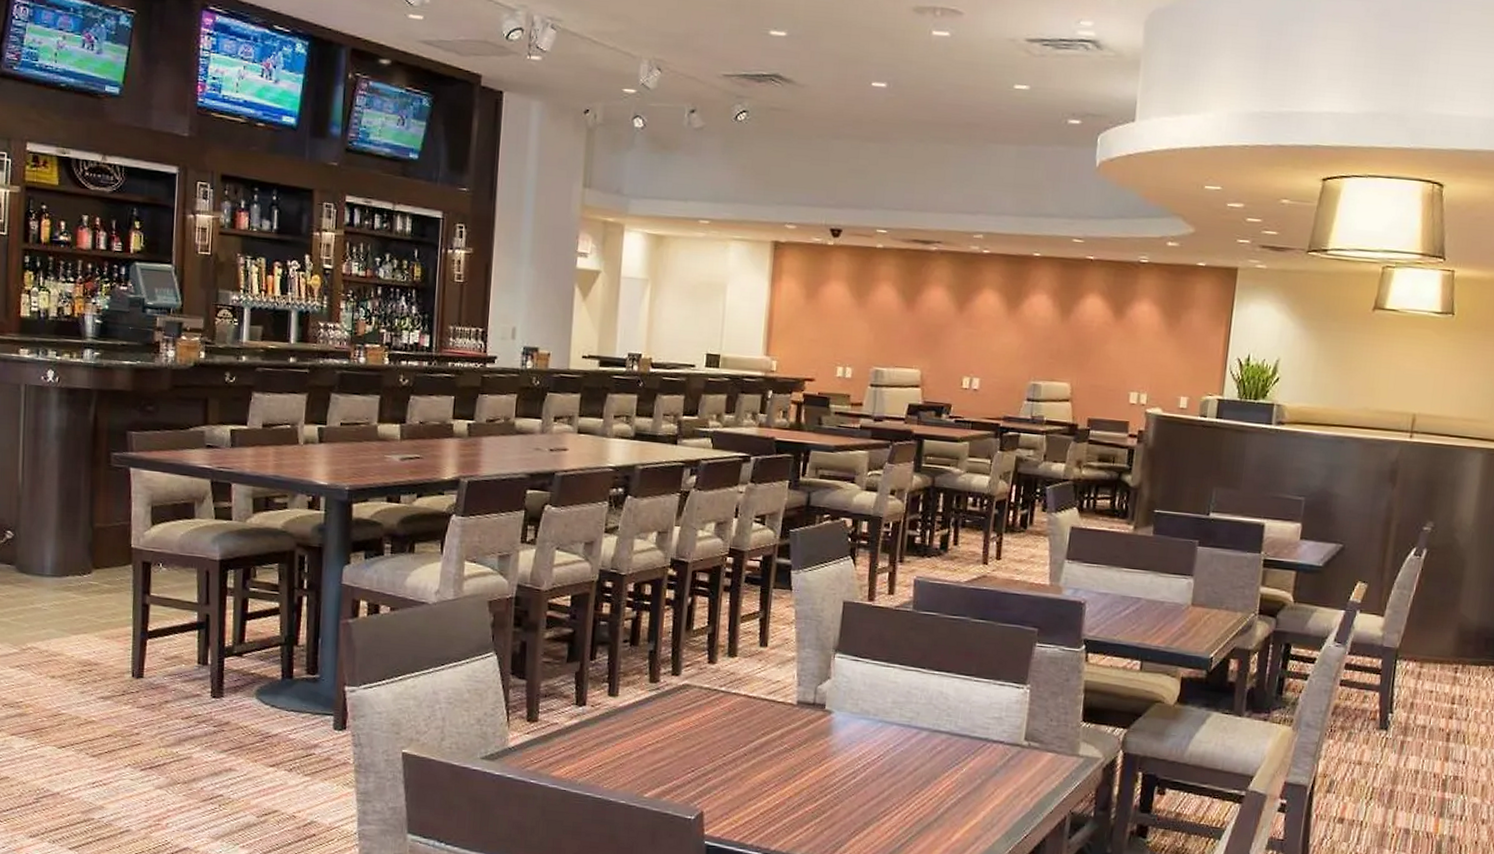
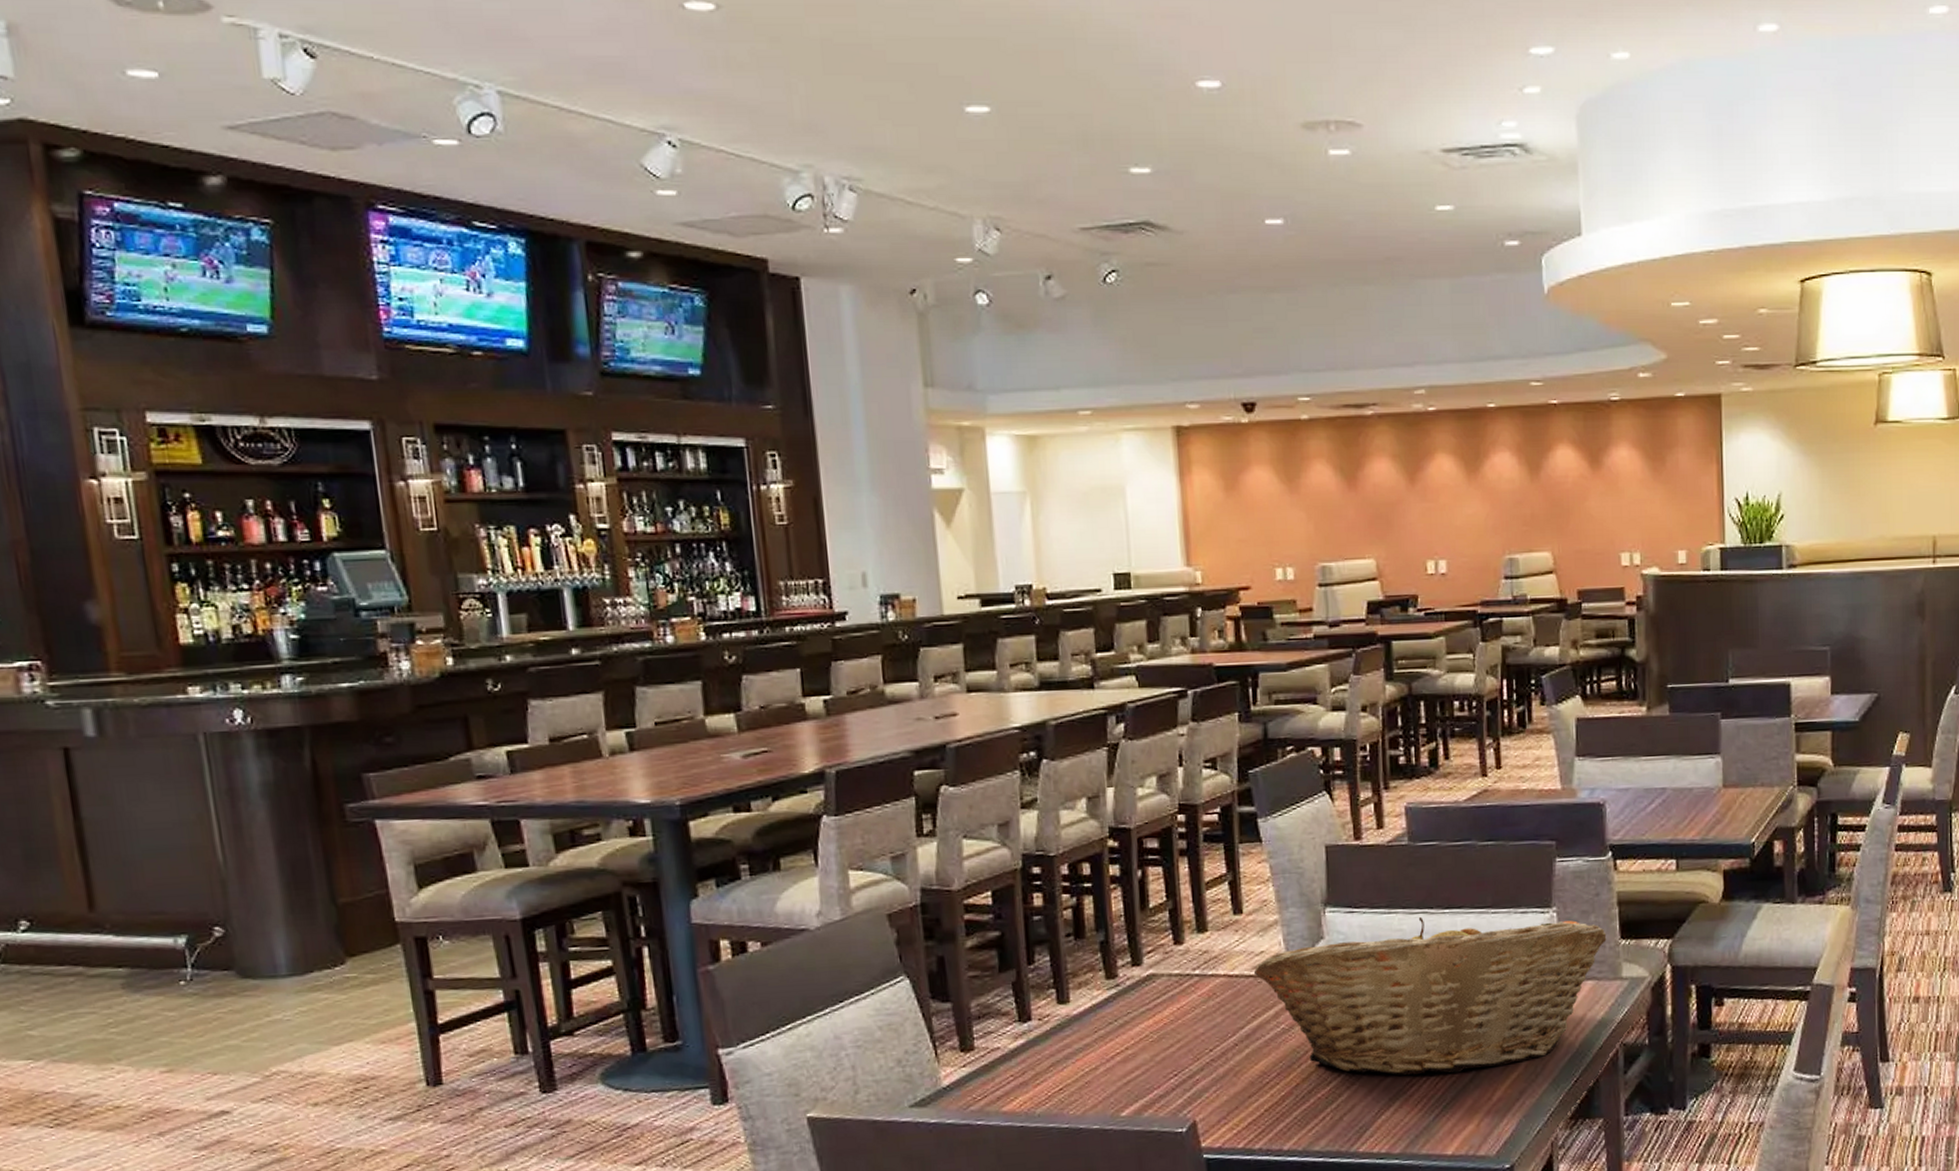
fruit basket: none [768,673,1071,812] -> present [1253,916,1607,1076]

